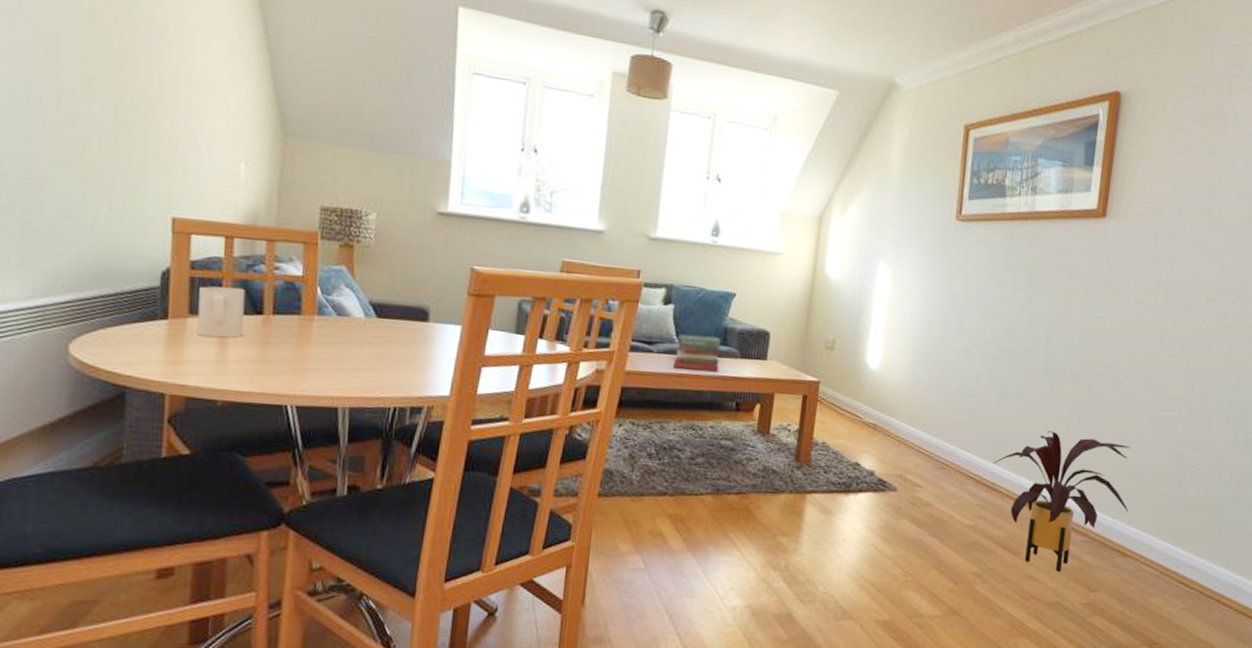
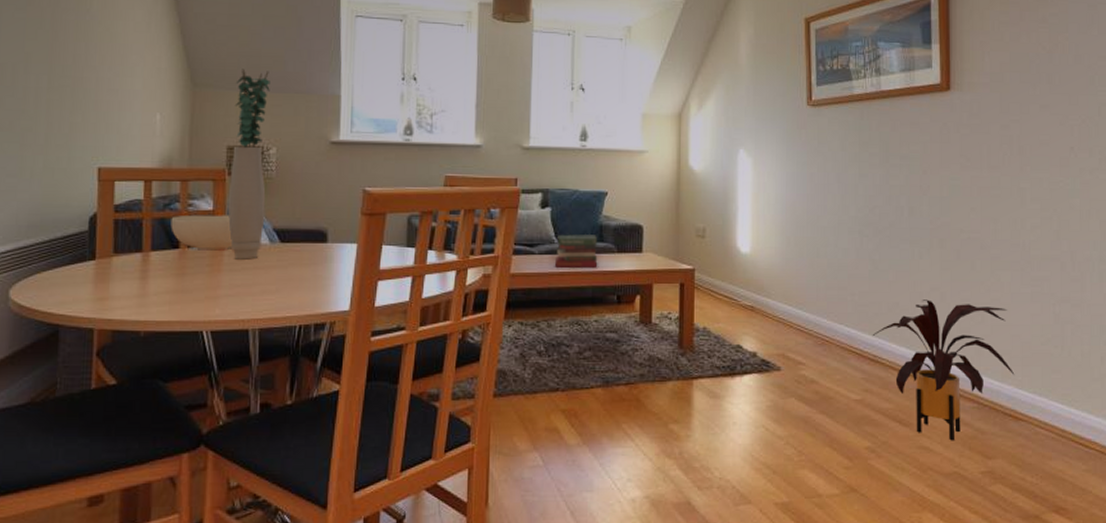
cup: present [196,286,246,339] -> none [121,225,163,274]
bowl: none [254,279,323,321] -> present [170,214,232,251]
vase: none [319,121,373,334] -> present [227,68,270,261]

